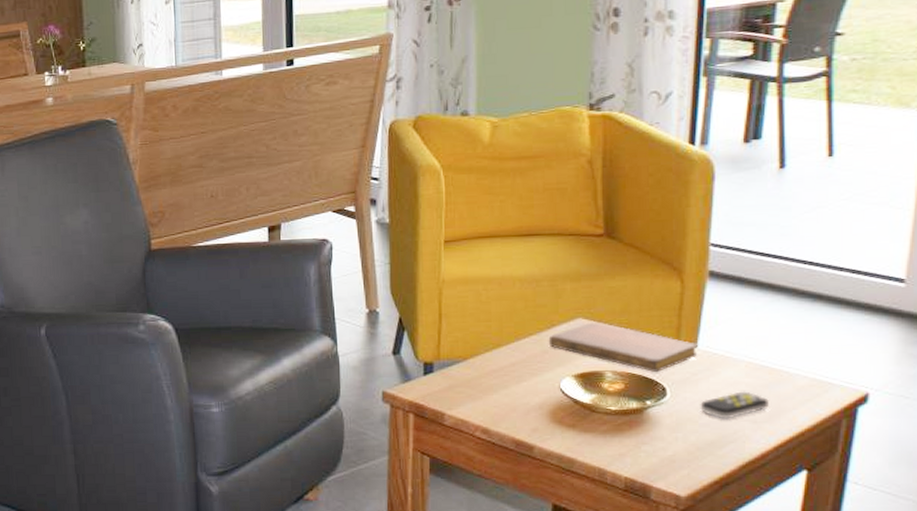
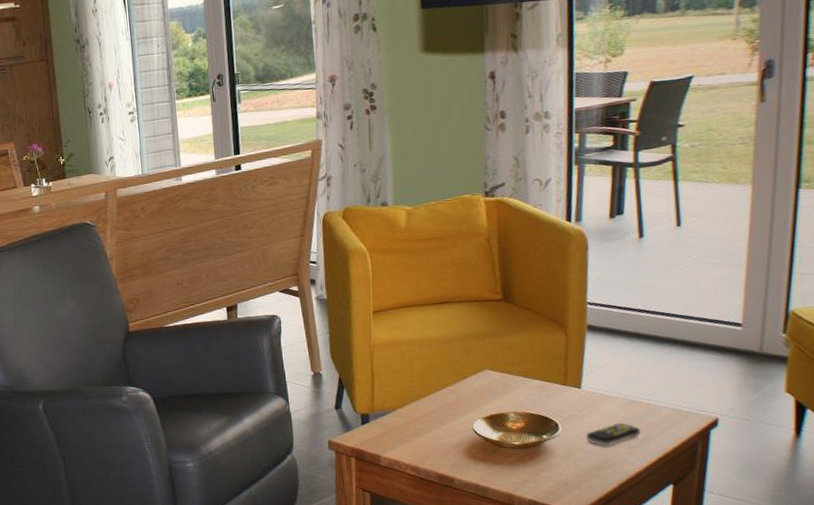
notebook: present [548,322,698,372] -> none [461,372,582,411]

